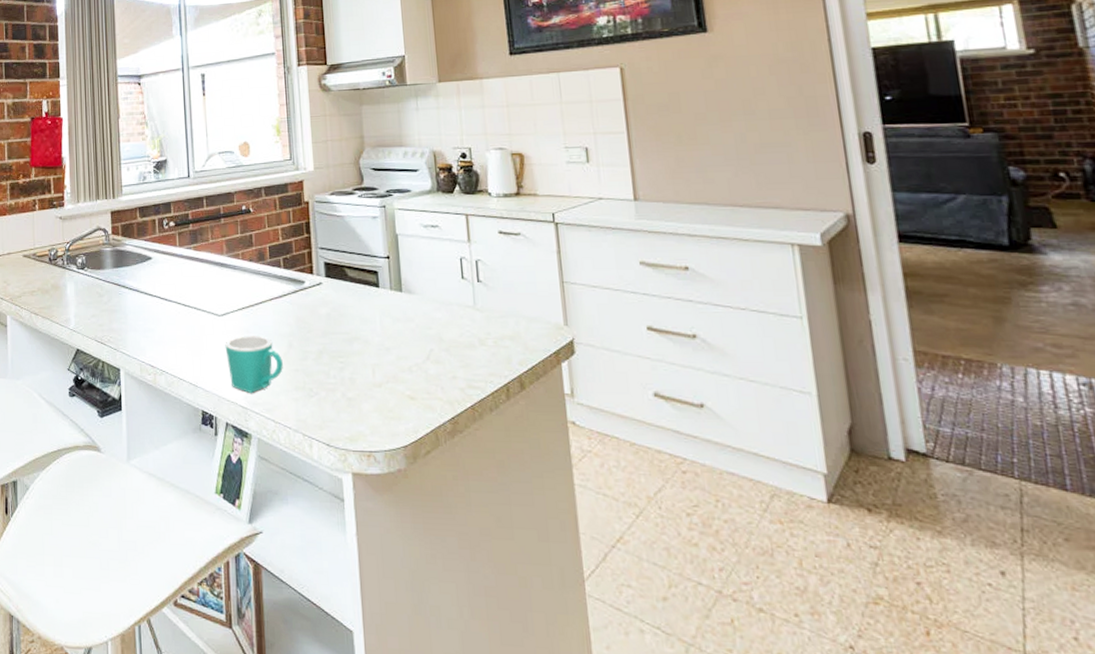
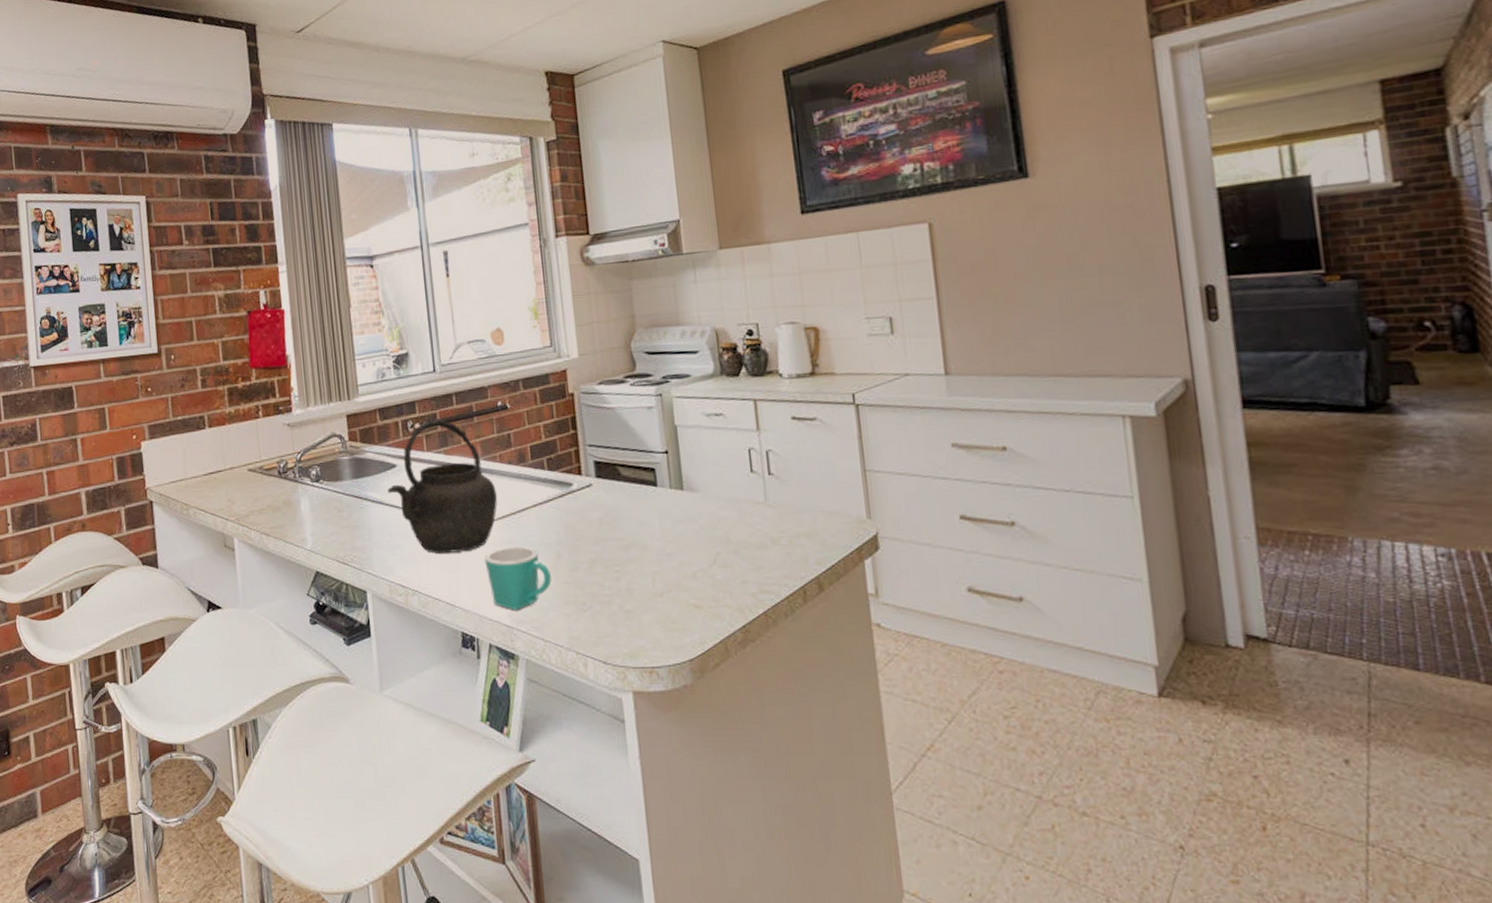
kettle: none [143,219,238,338] -> present [387,420,498,554]

